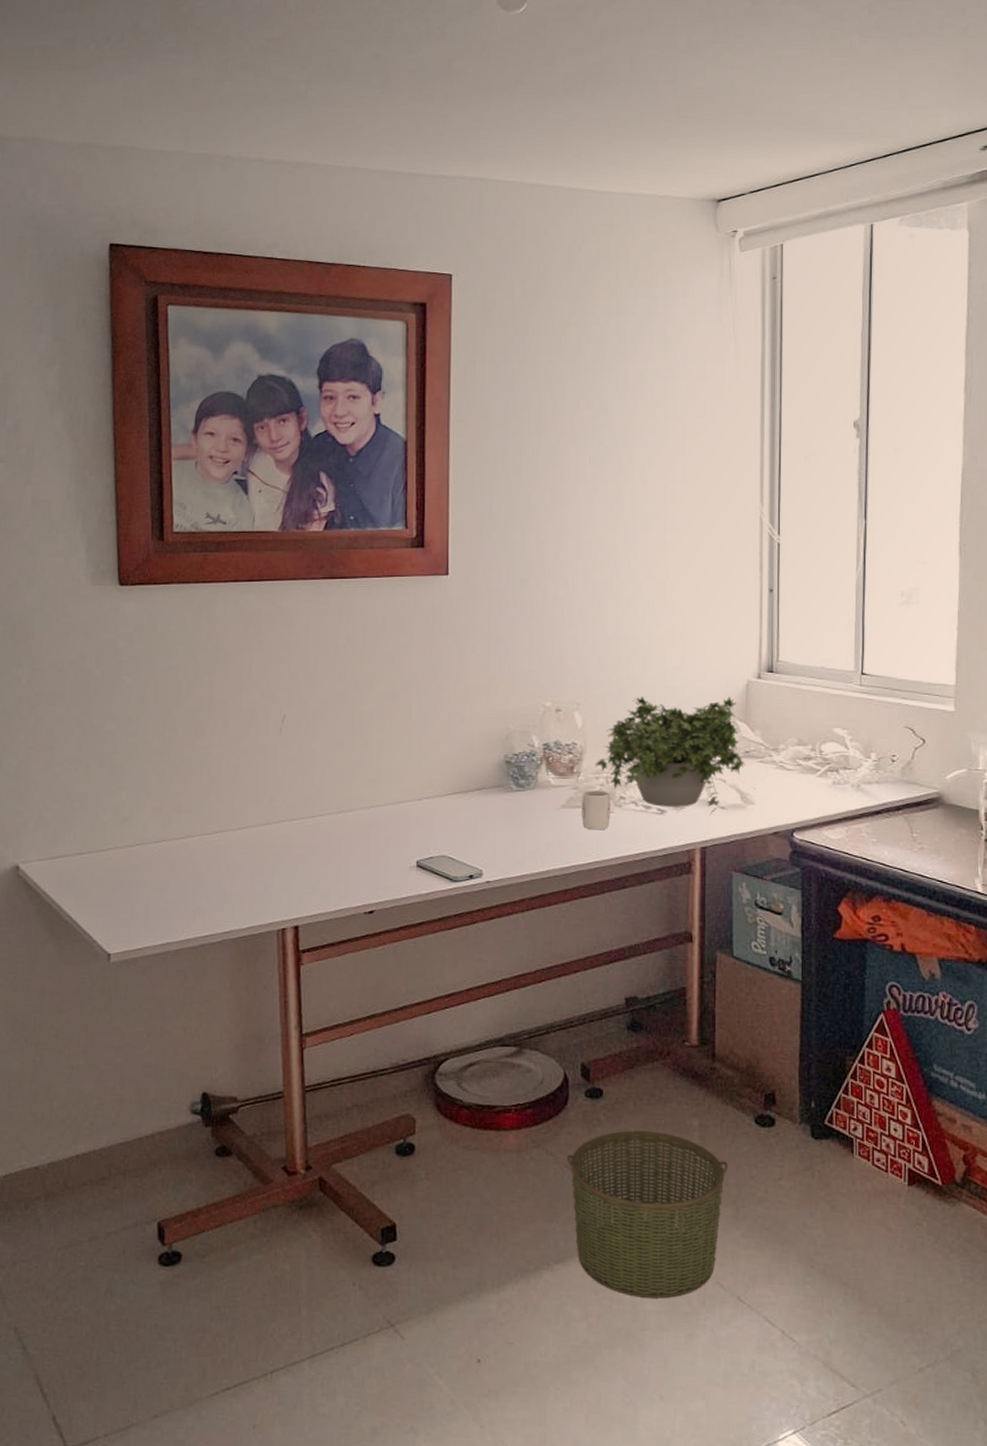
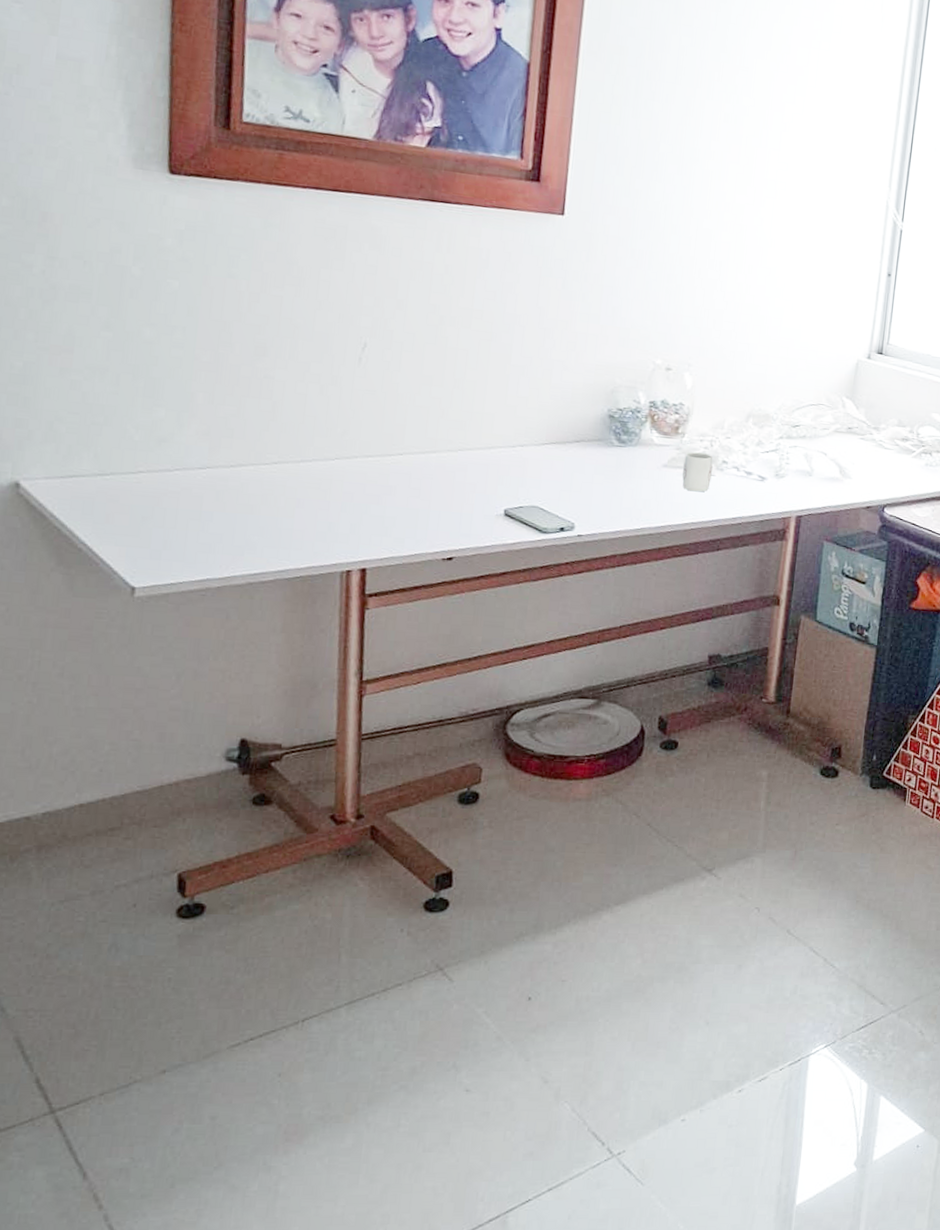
basket: present [567,1130,729,1299] -> none [636,780,792,934]
potted plant: present [595,696,746,815] -> none [700,363,847,486]

